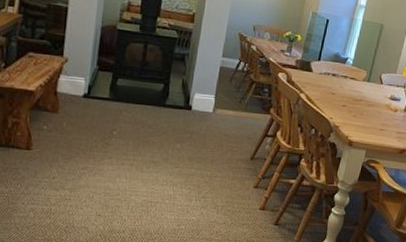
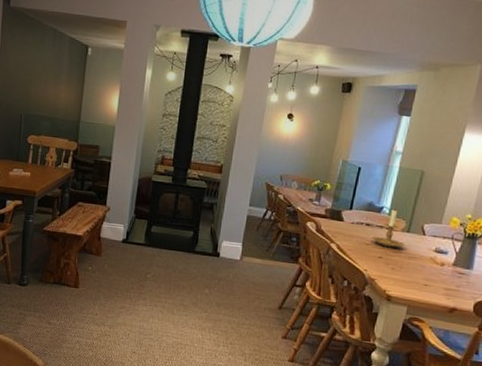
candle holder: none [336,60,365,97] -> present [371,209,404,248]

